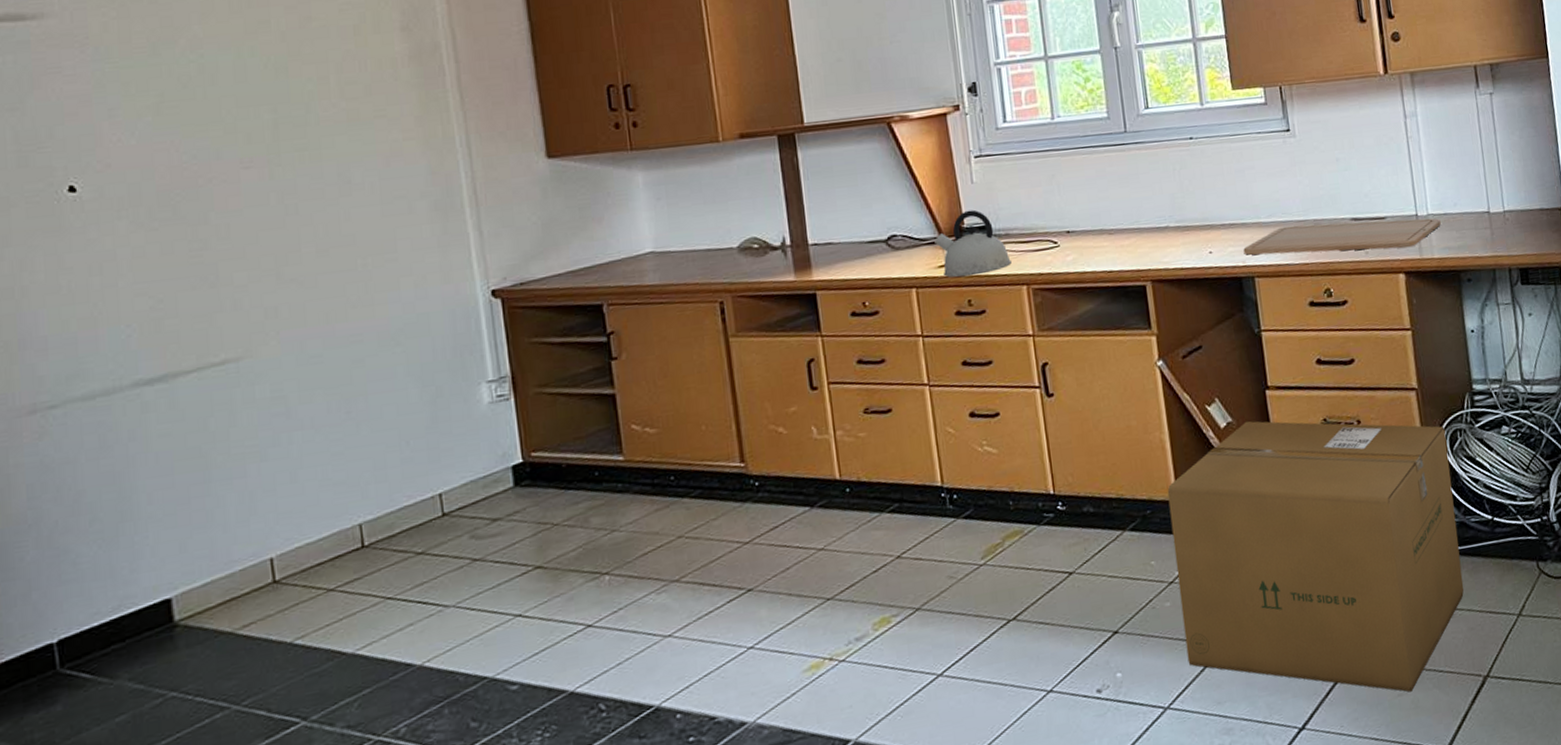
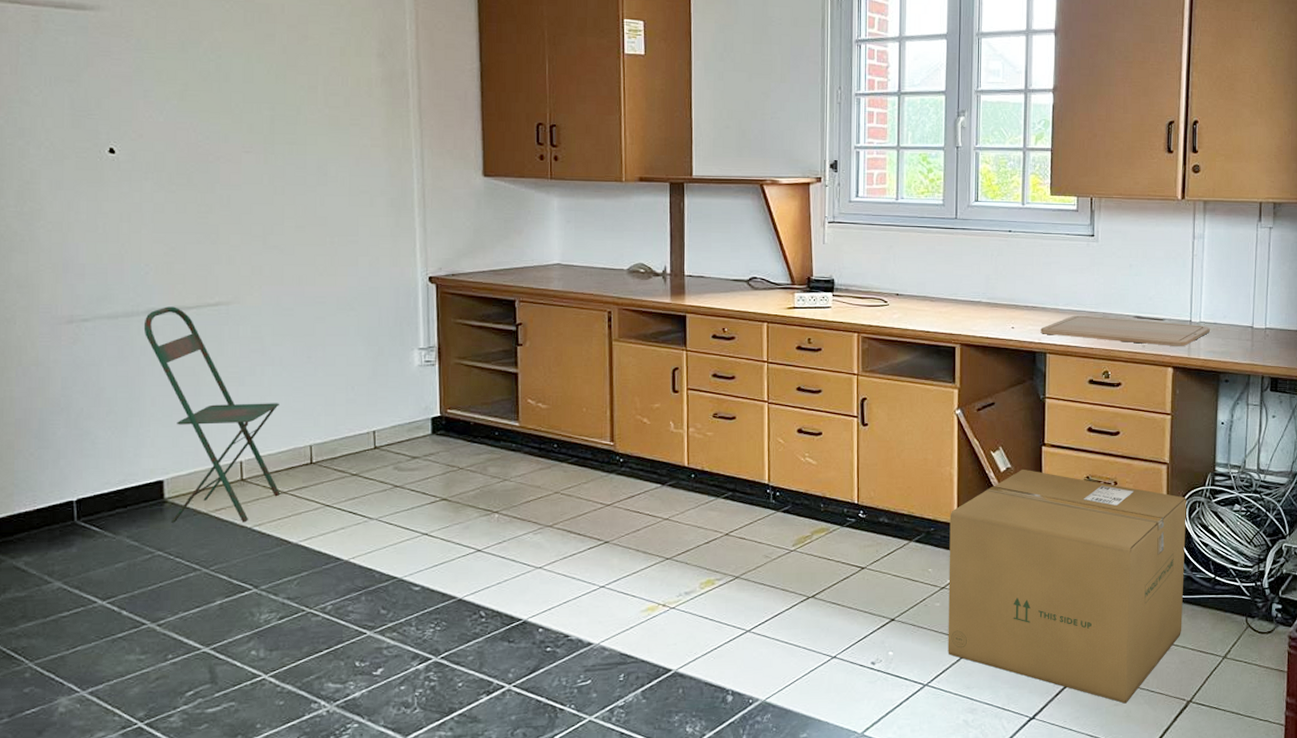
folding chair: none [129,373,327,652] -> present [143,306,281,523]
kettle: present [934,209,1012,278] -> none [787,265,847,319]

